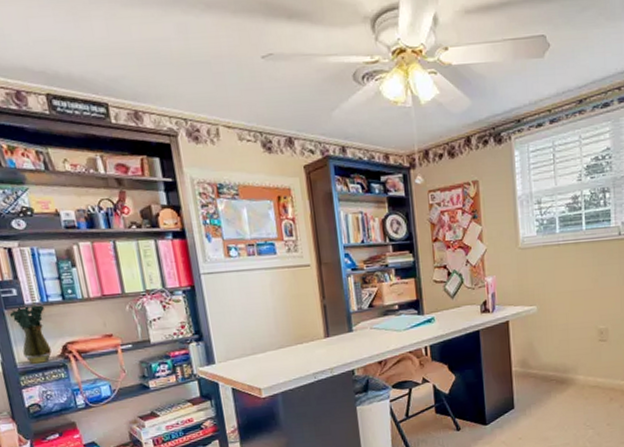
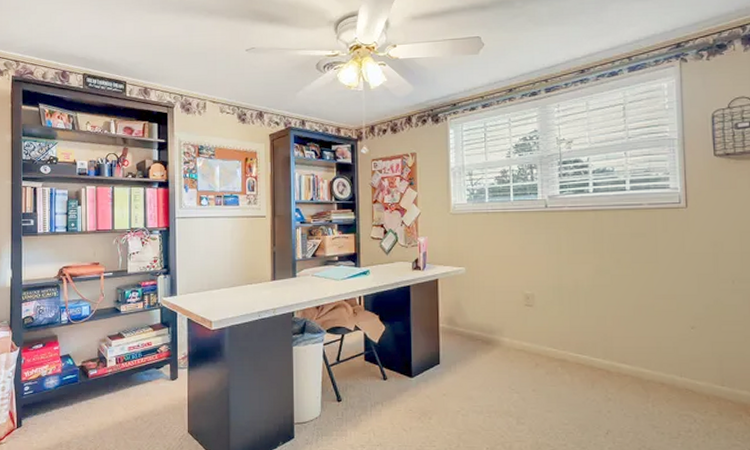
vase: present [9,303,52,364] -> none [25,233,51,282]

